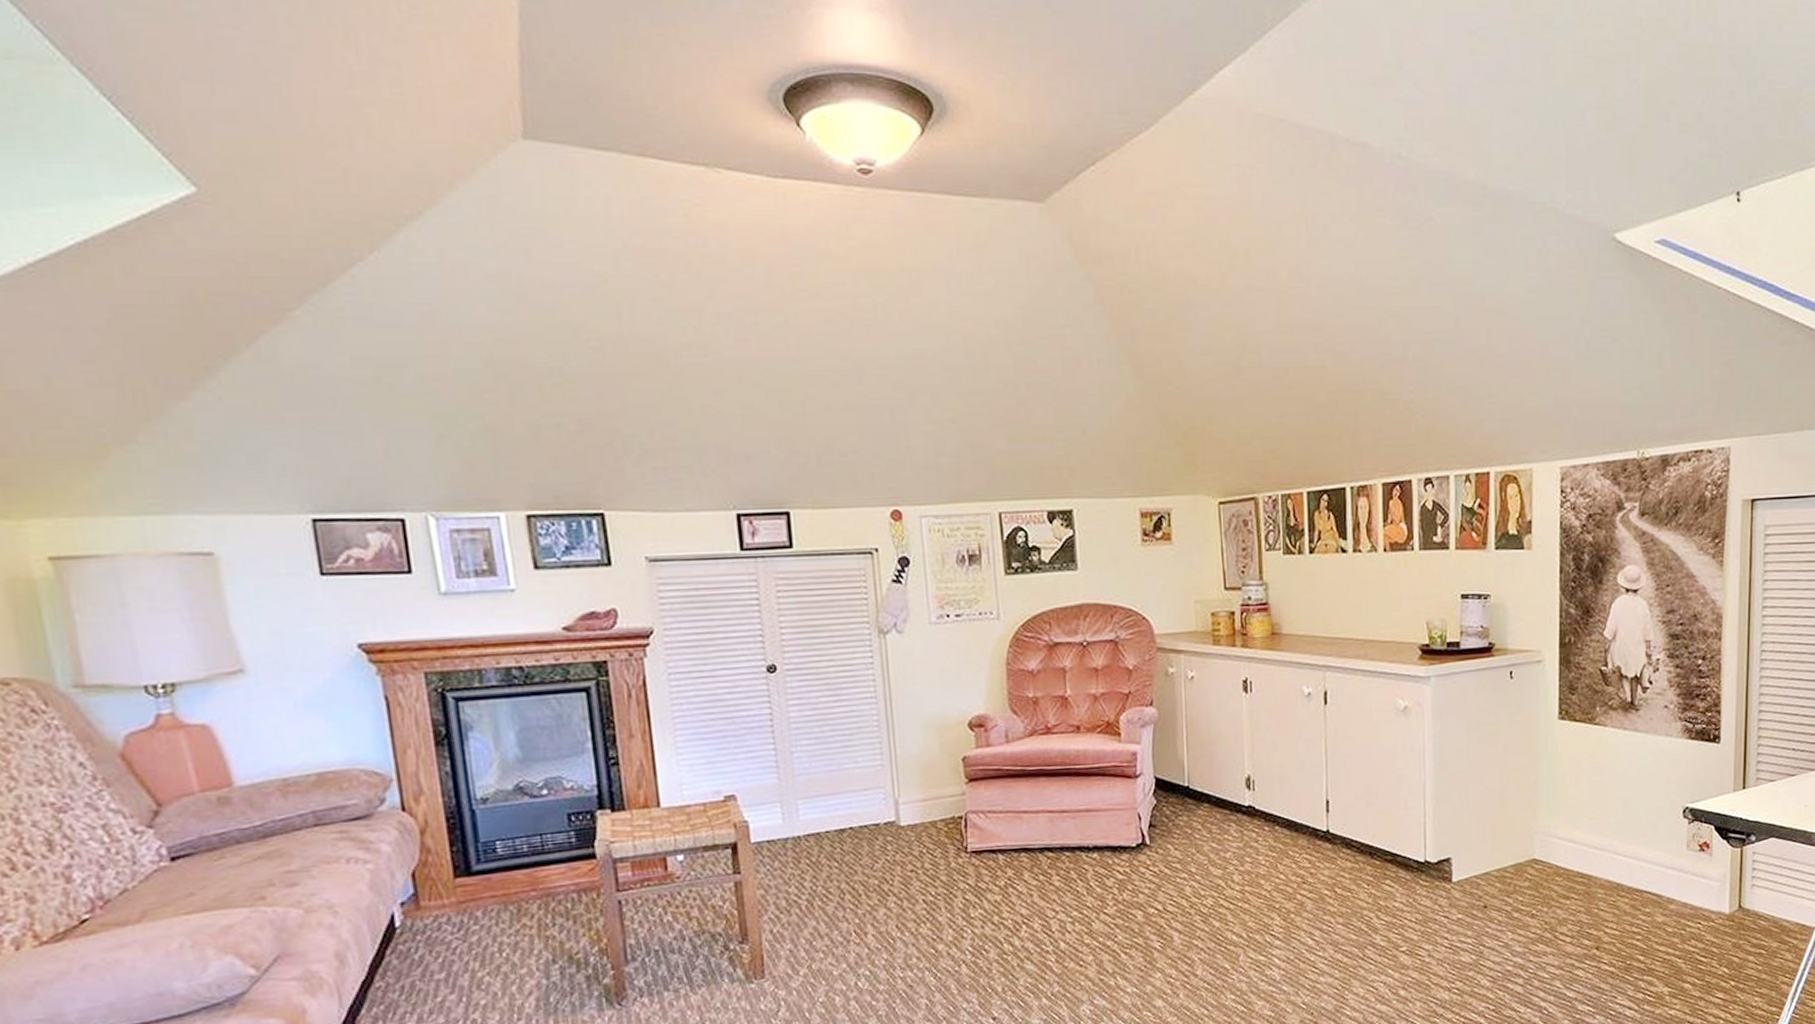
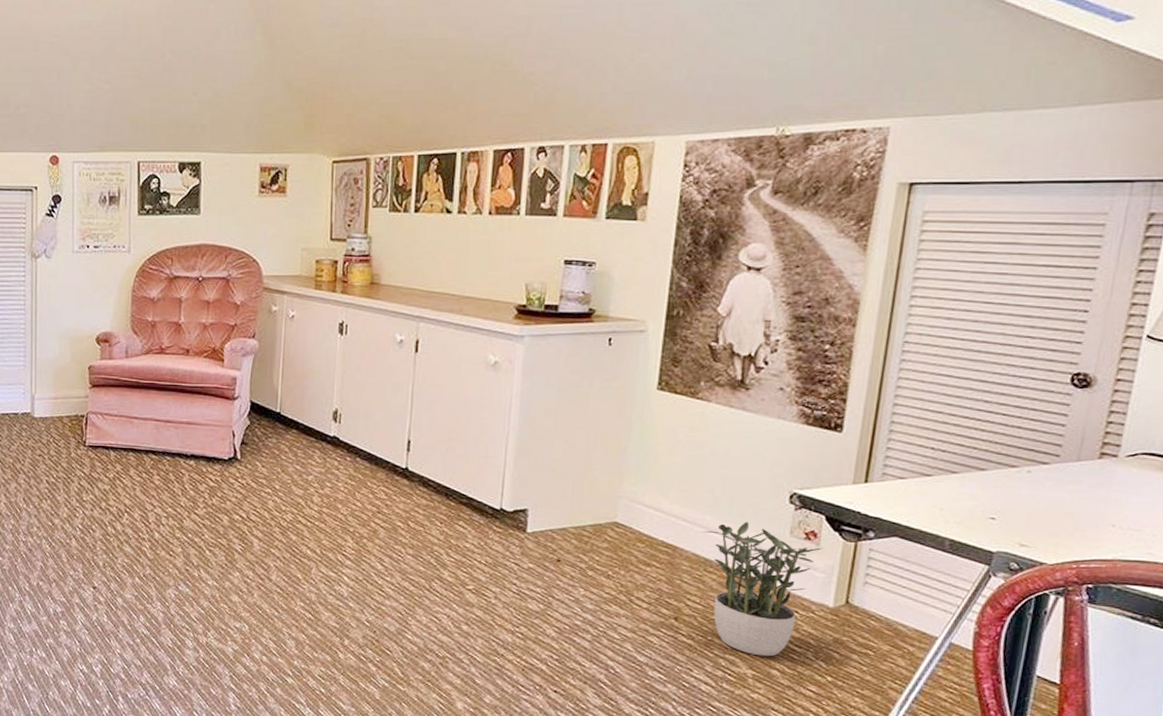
potted plant: none [1613,841,1715,972] -> present [703,522,823,657]

